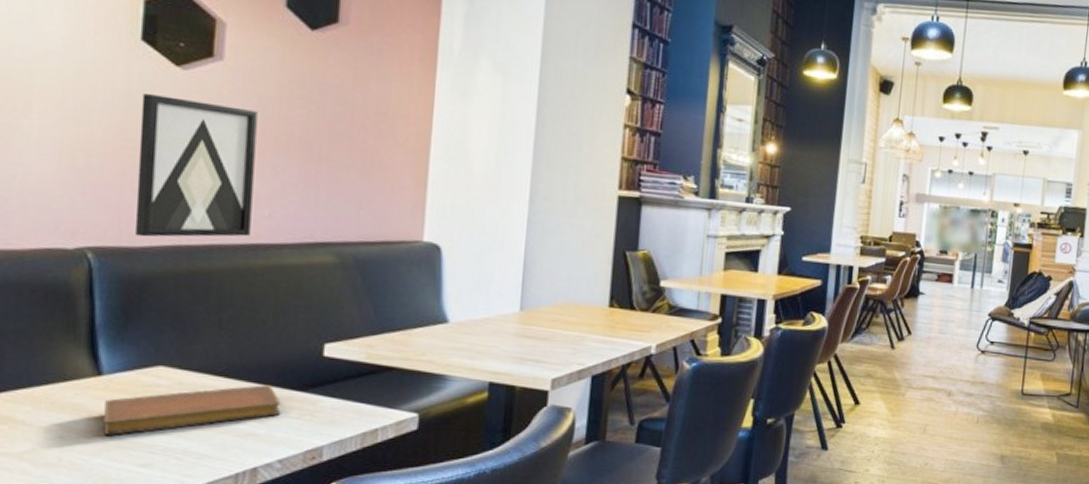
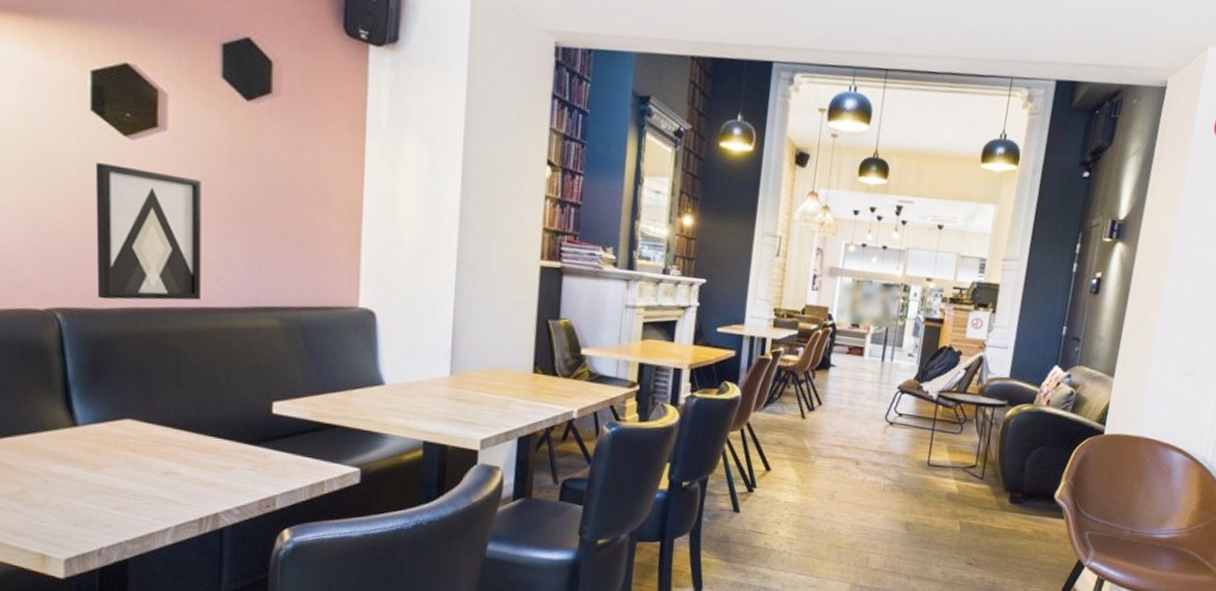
notebook: present [103,385,281,435] -> none [82,438,237,481]

